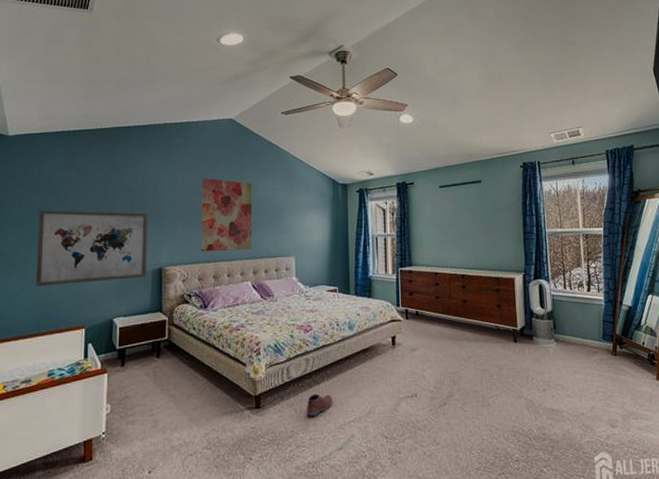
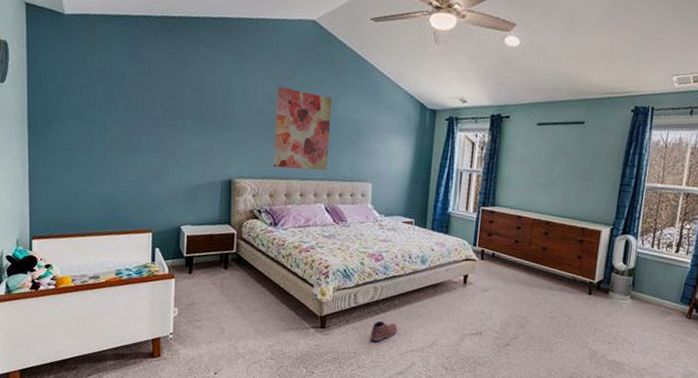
wall art: present [36,210,147,286] -> none [101,103,217,188]

